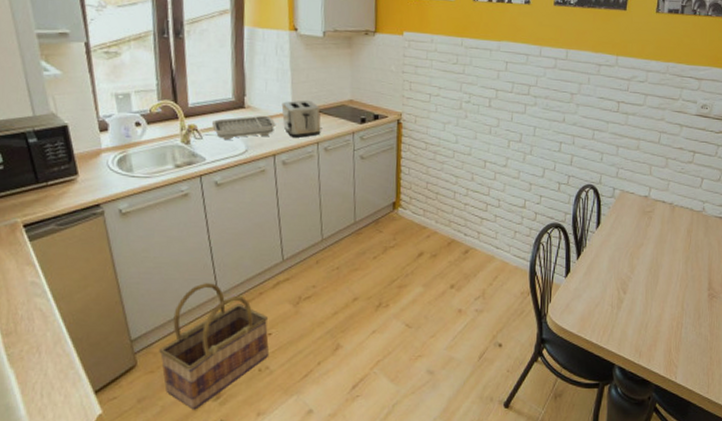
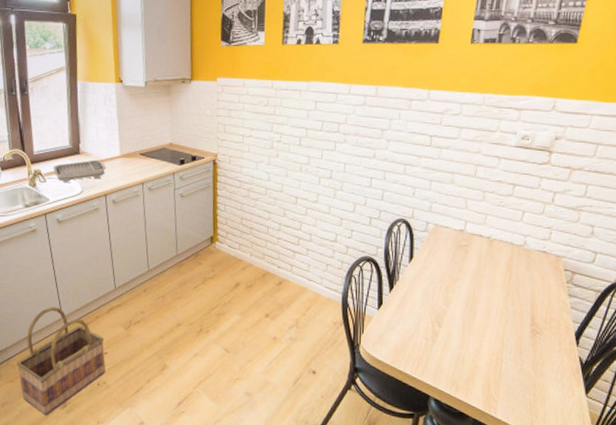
toaster: present [281,99,321,138] -> none [110,144,145,179]

